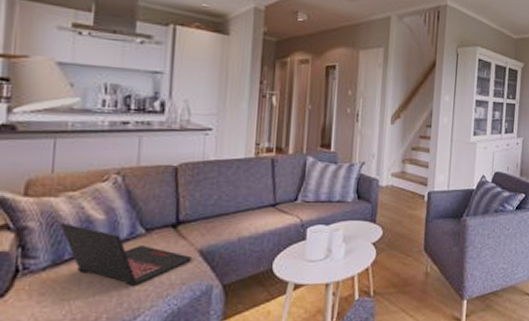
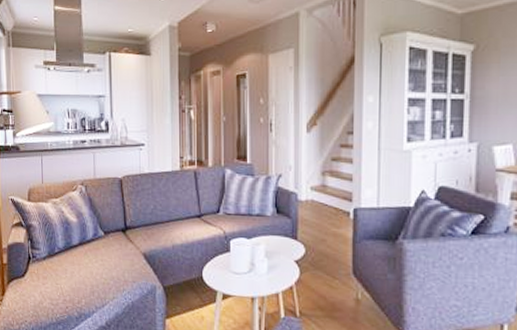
laptop: present [59,223,192,286] -> none [50,223,138,279]

